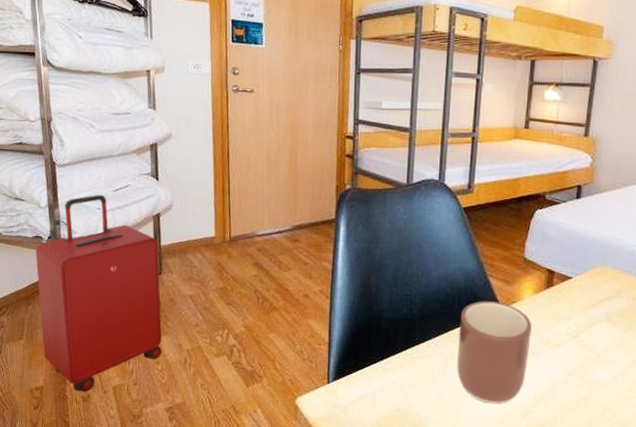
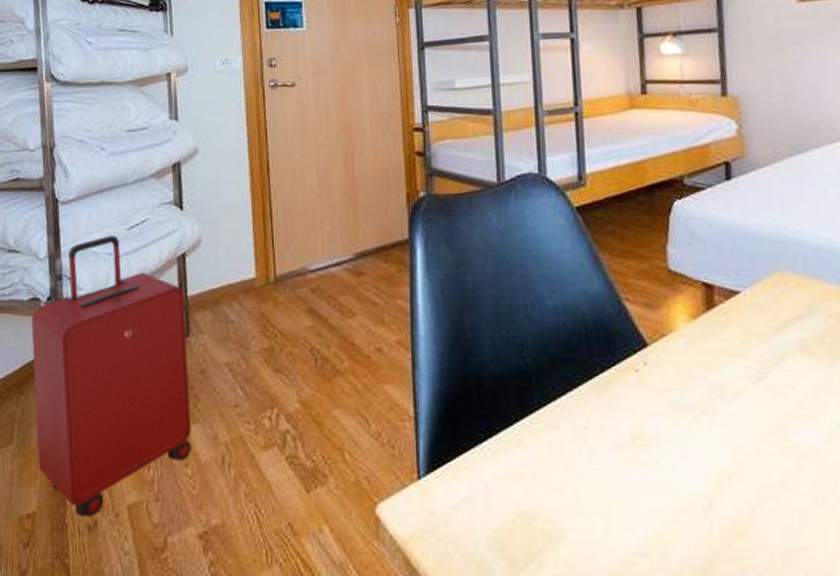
mug: present [457,301,532,404] -> none [592,337,698,495]

